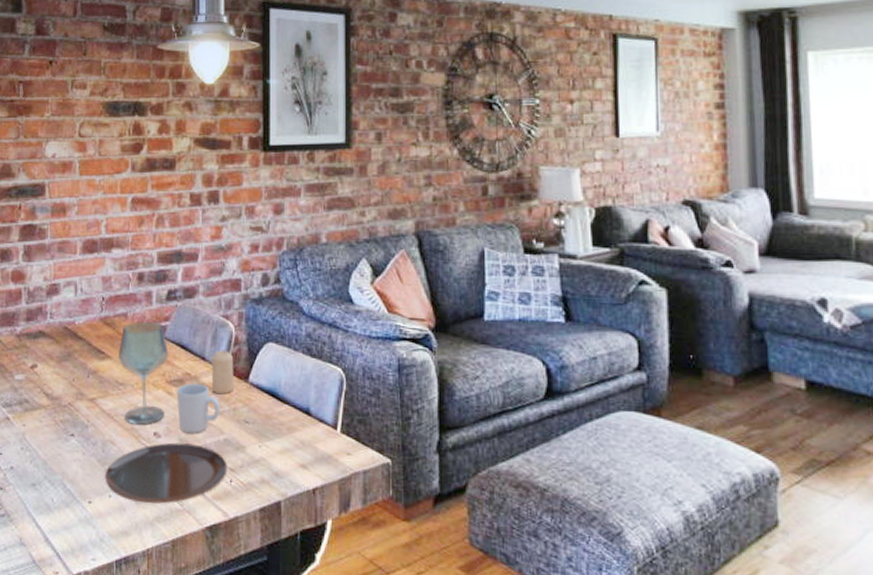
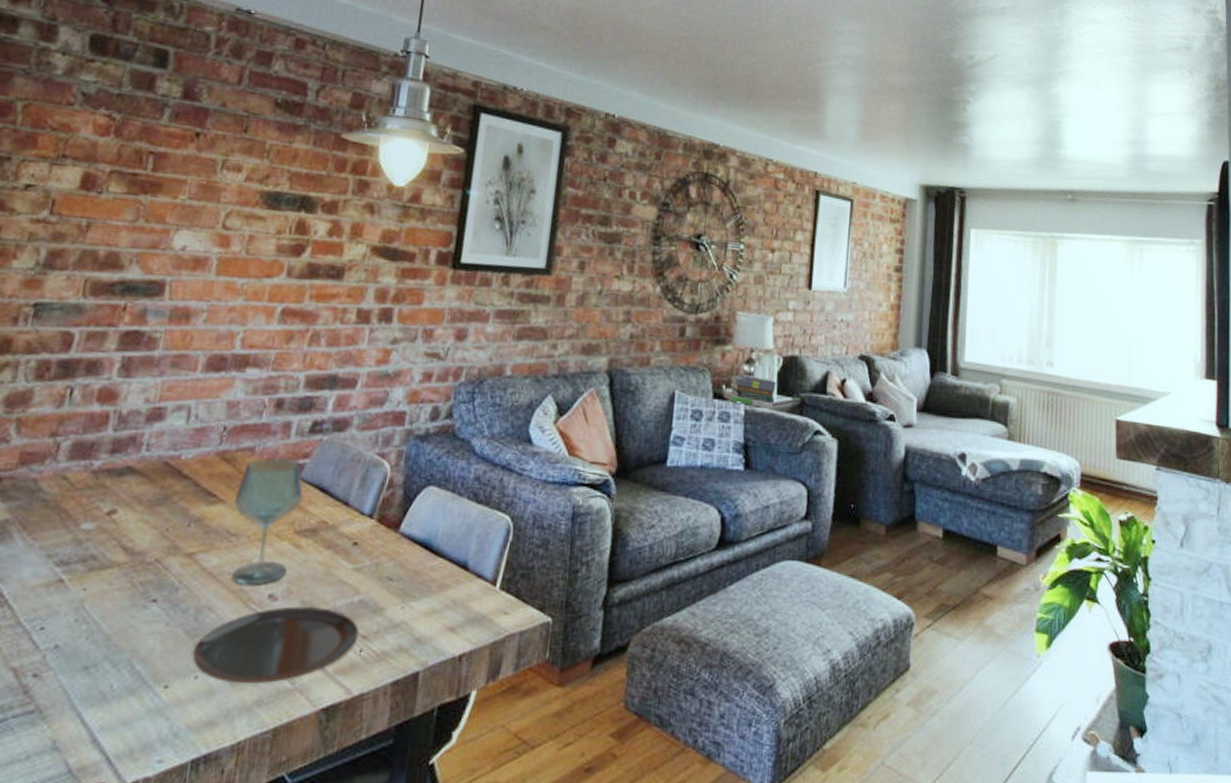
mug: present [176,383,220,433] -> none [303,533,361,594]
candle: present [211,349,234,394] -> none [352,493,385,546]
books: none [534,227,591,261] -> present [723,373,777,409]

